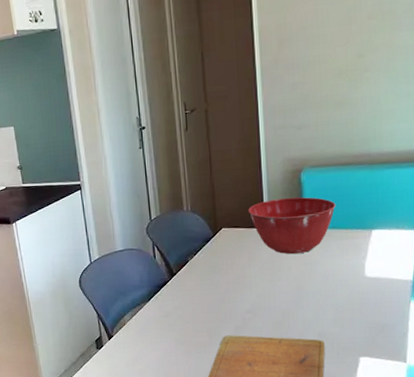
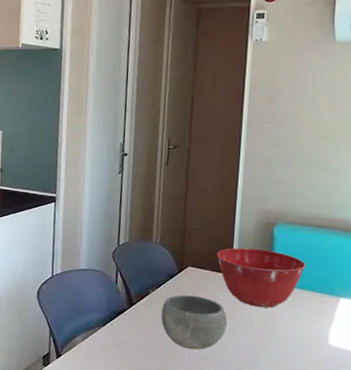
bowl: none [202,255,267,307] -> present [160,294,227,350]

